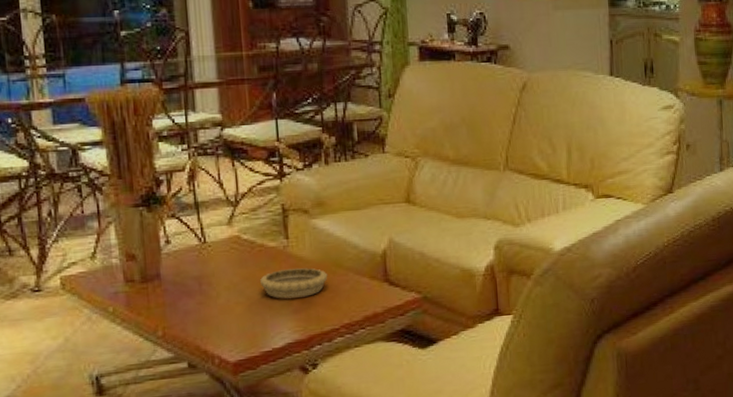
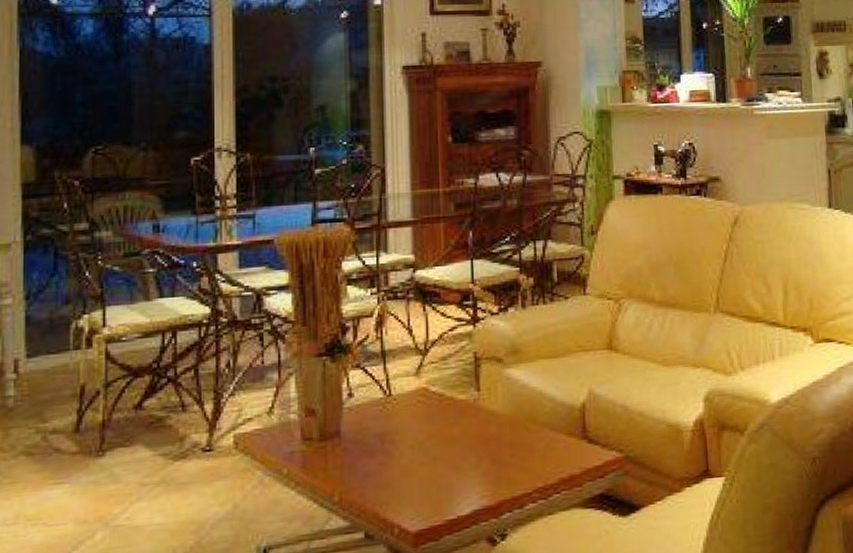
decorative bowl: present [259,267,328,299] -> none [446,423,521,459]

